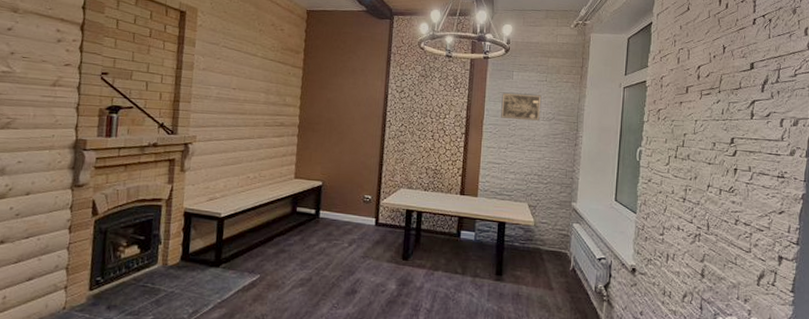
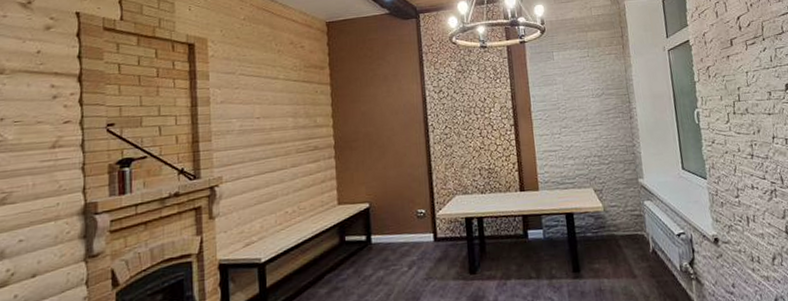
wall art: present [501,92,542,121] -> none [545,72,589,102]

